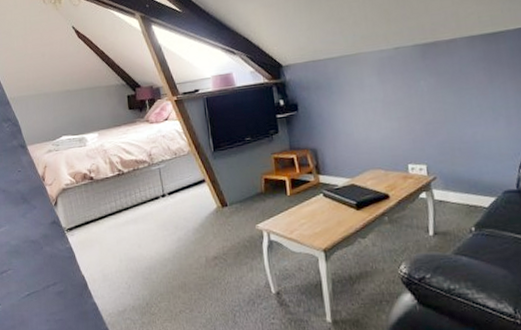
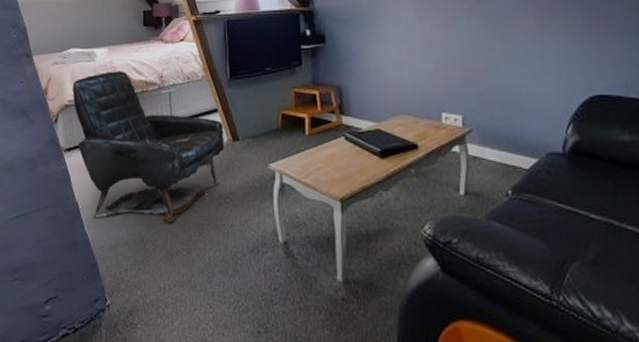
armchair: none [68,152,215,289] -> present [72,71,225,223]

